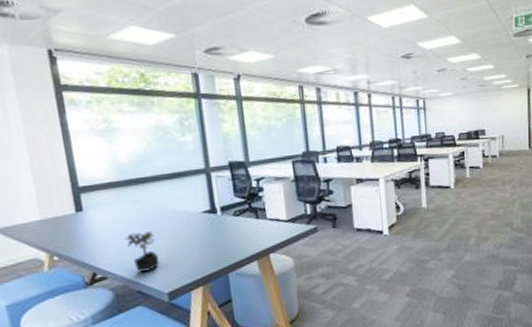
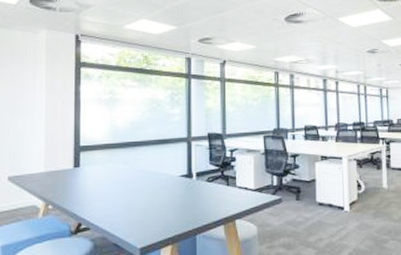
succulent plant: present [124,231,160,272] -> none [110,189,137,226]

